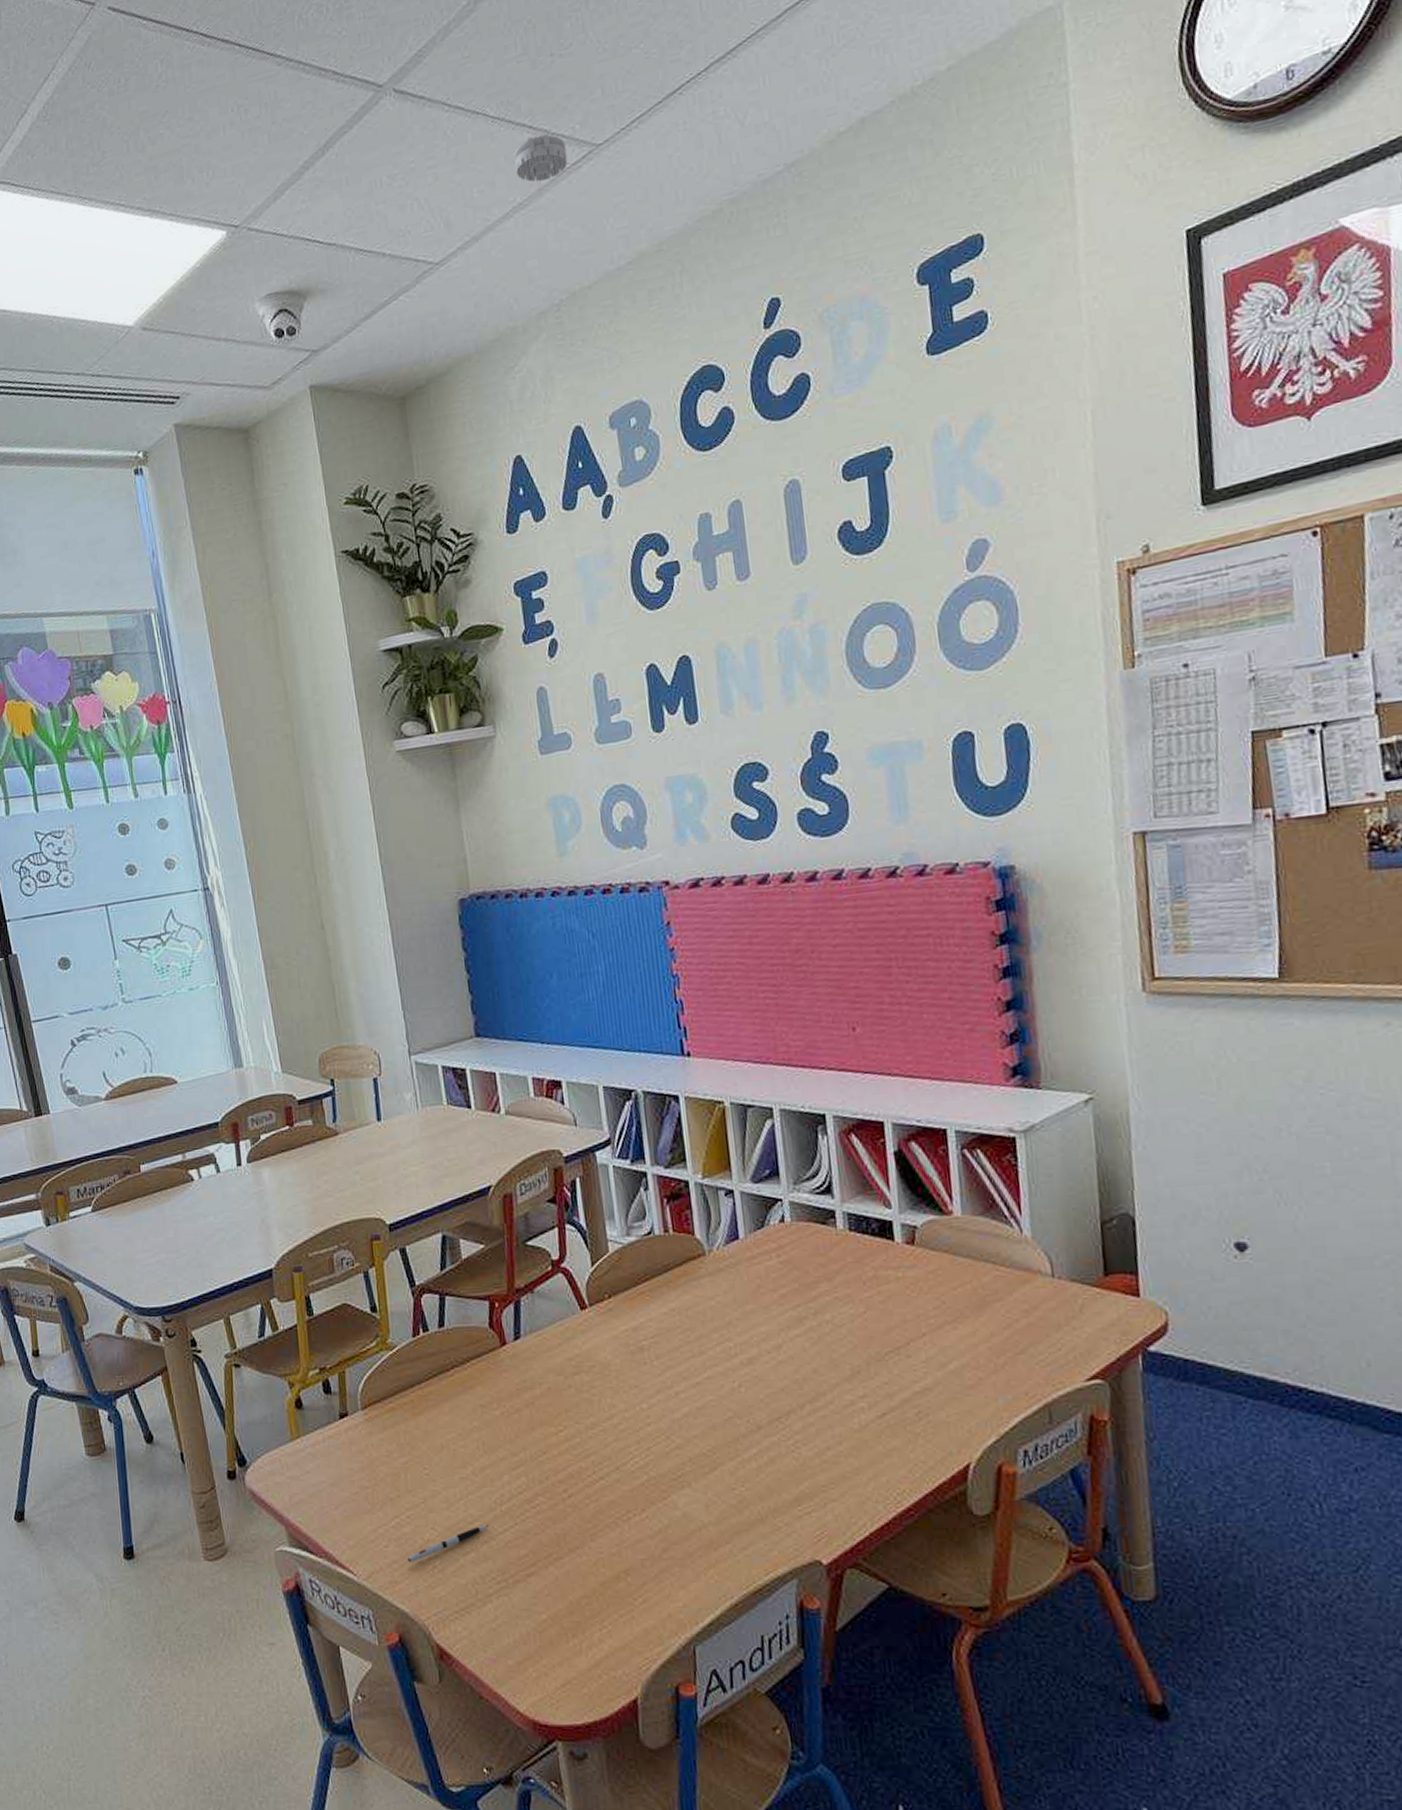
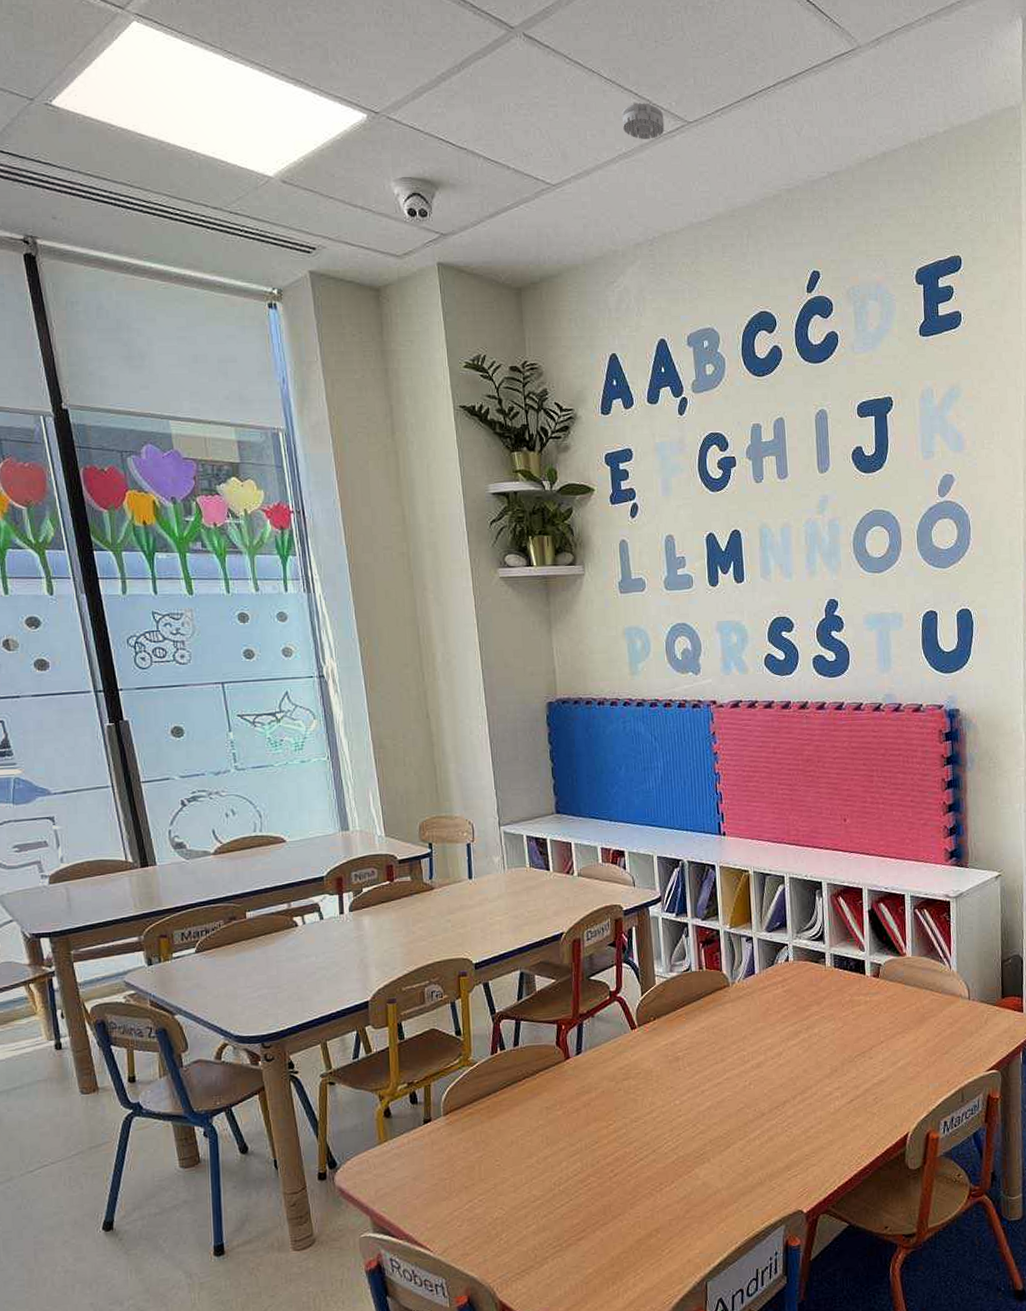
pen: present [408,1524,489,1563] -> none [478,1202,548,1238]

